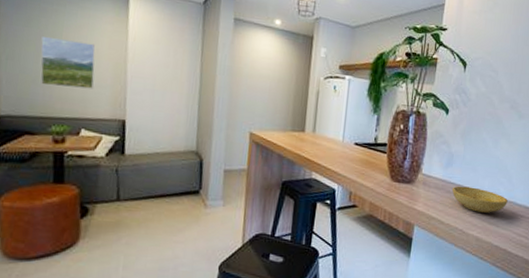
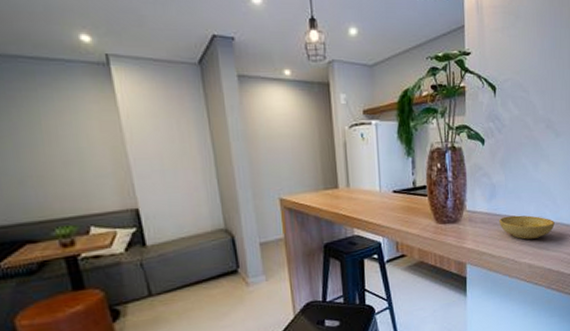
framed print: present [40,35,96,89] -> none [17,128,94,185]

